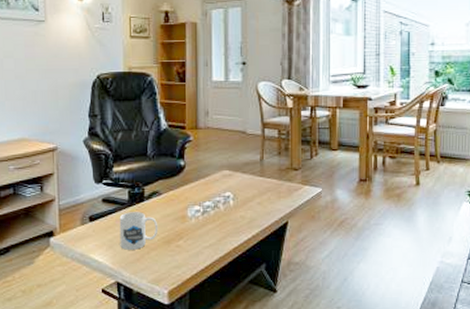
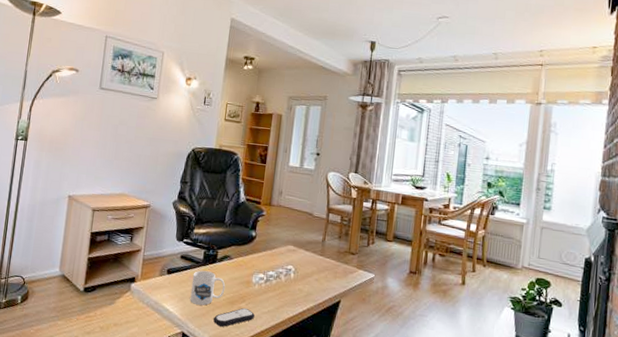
remote control: none [149,245,196,269] -> present [213,307,255,327]

